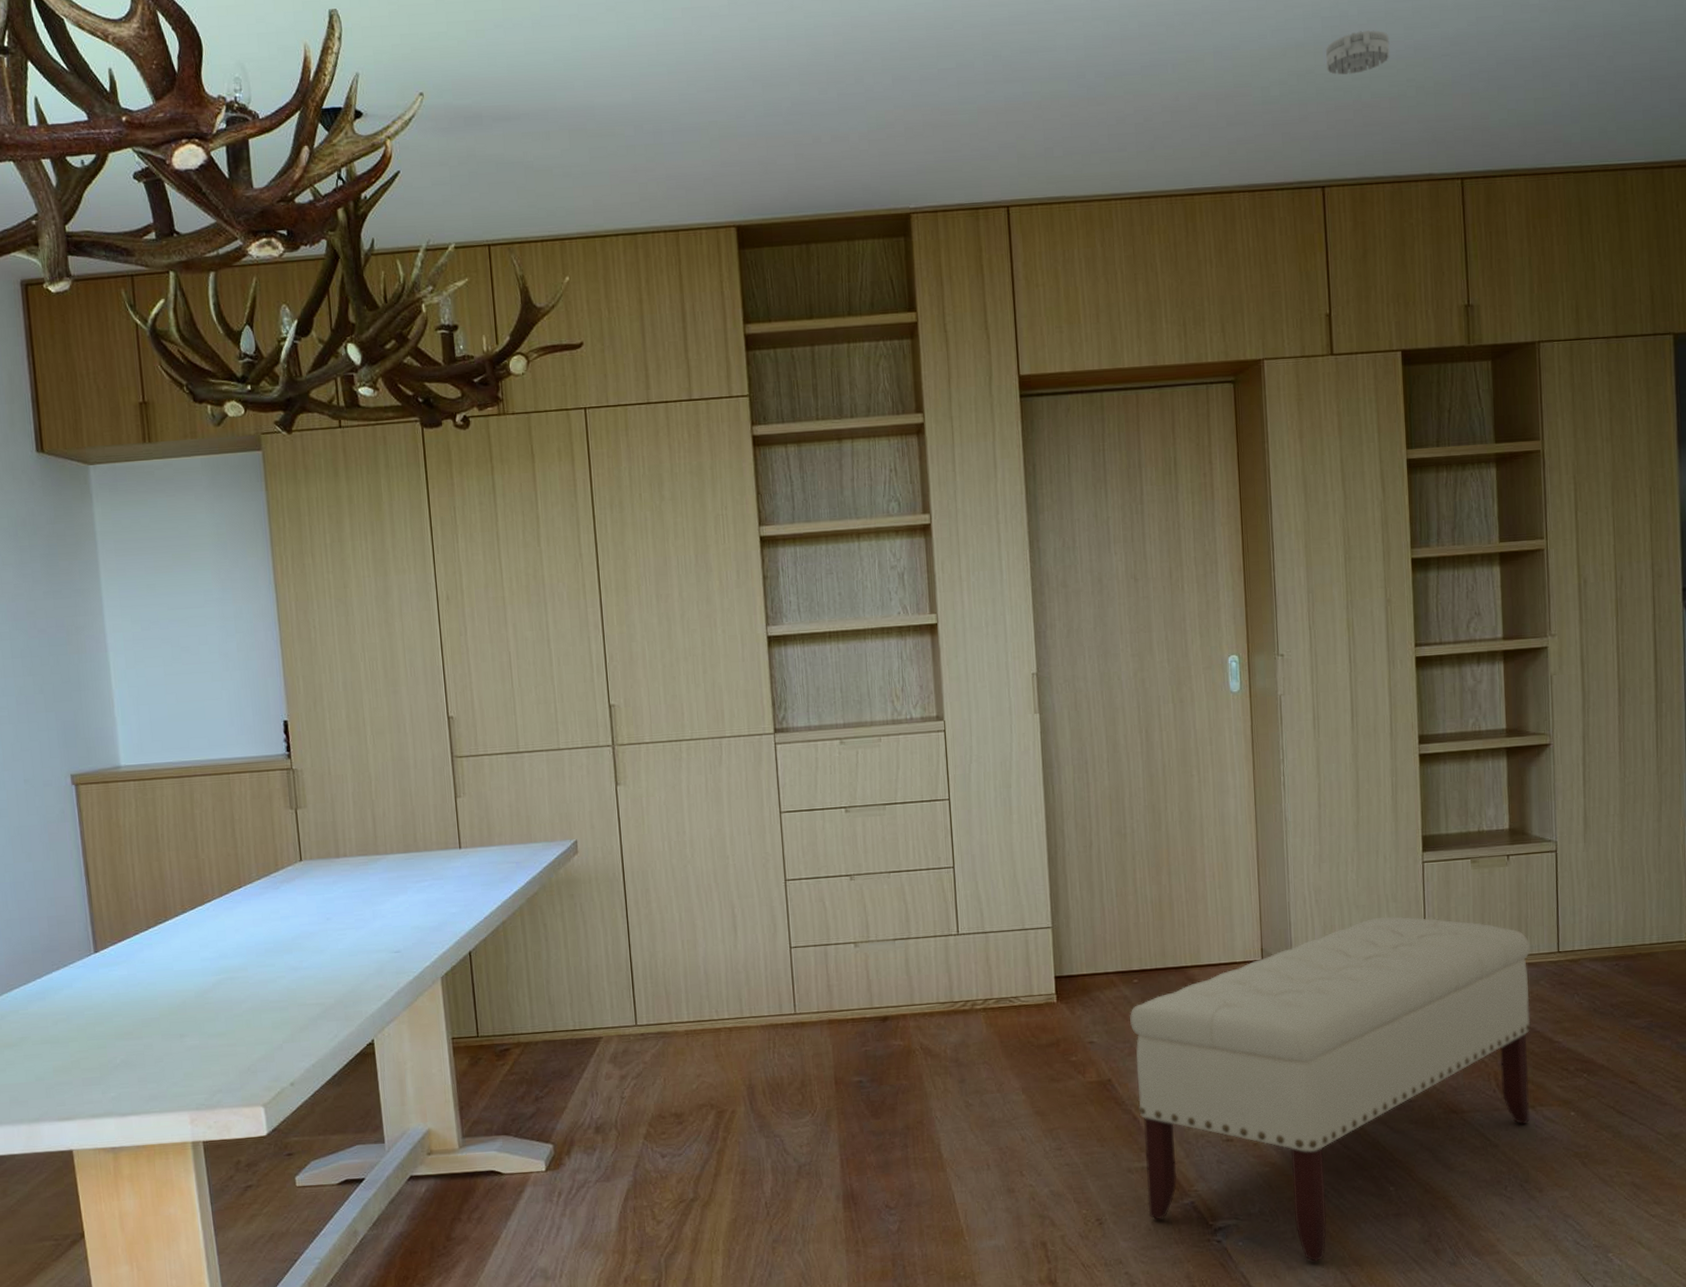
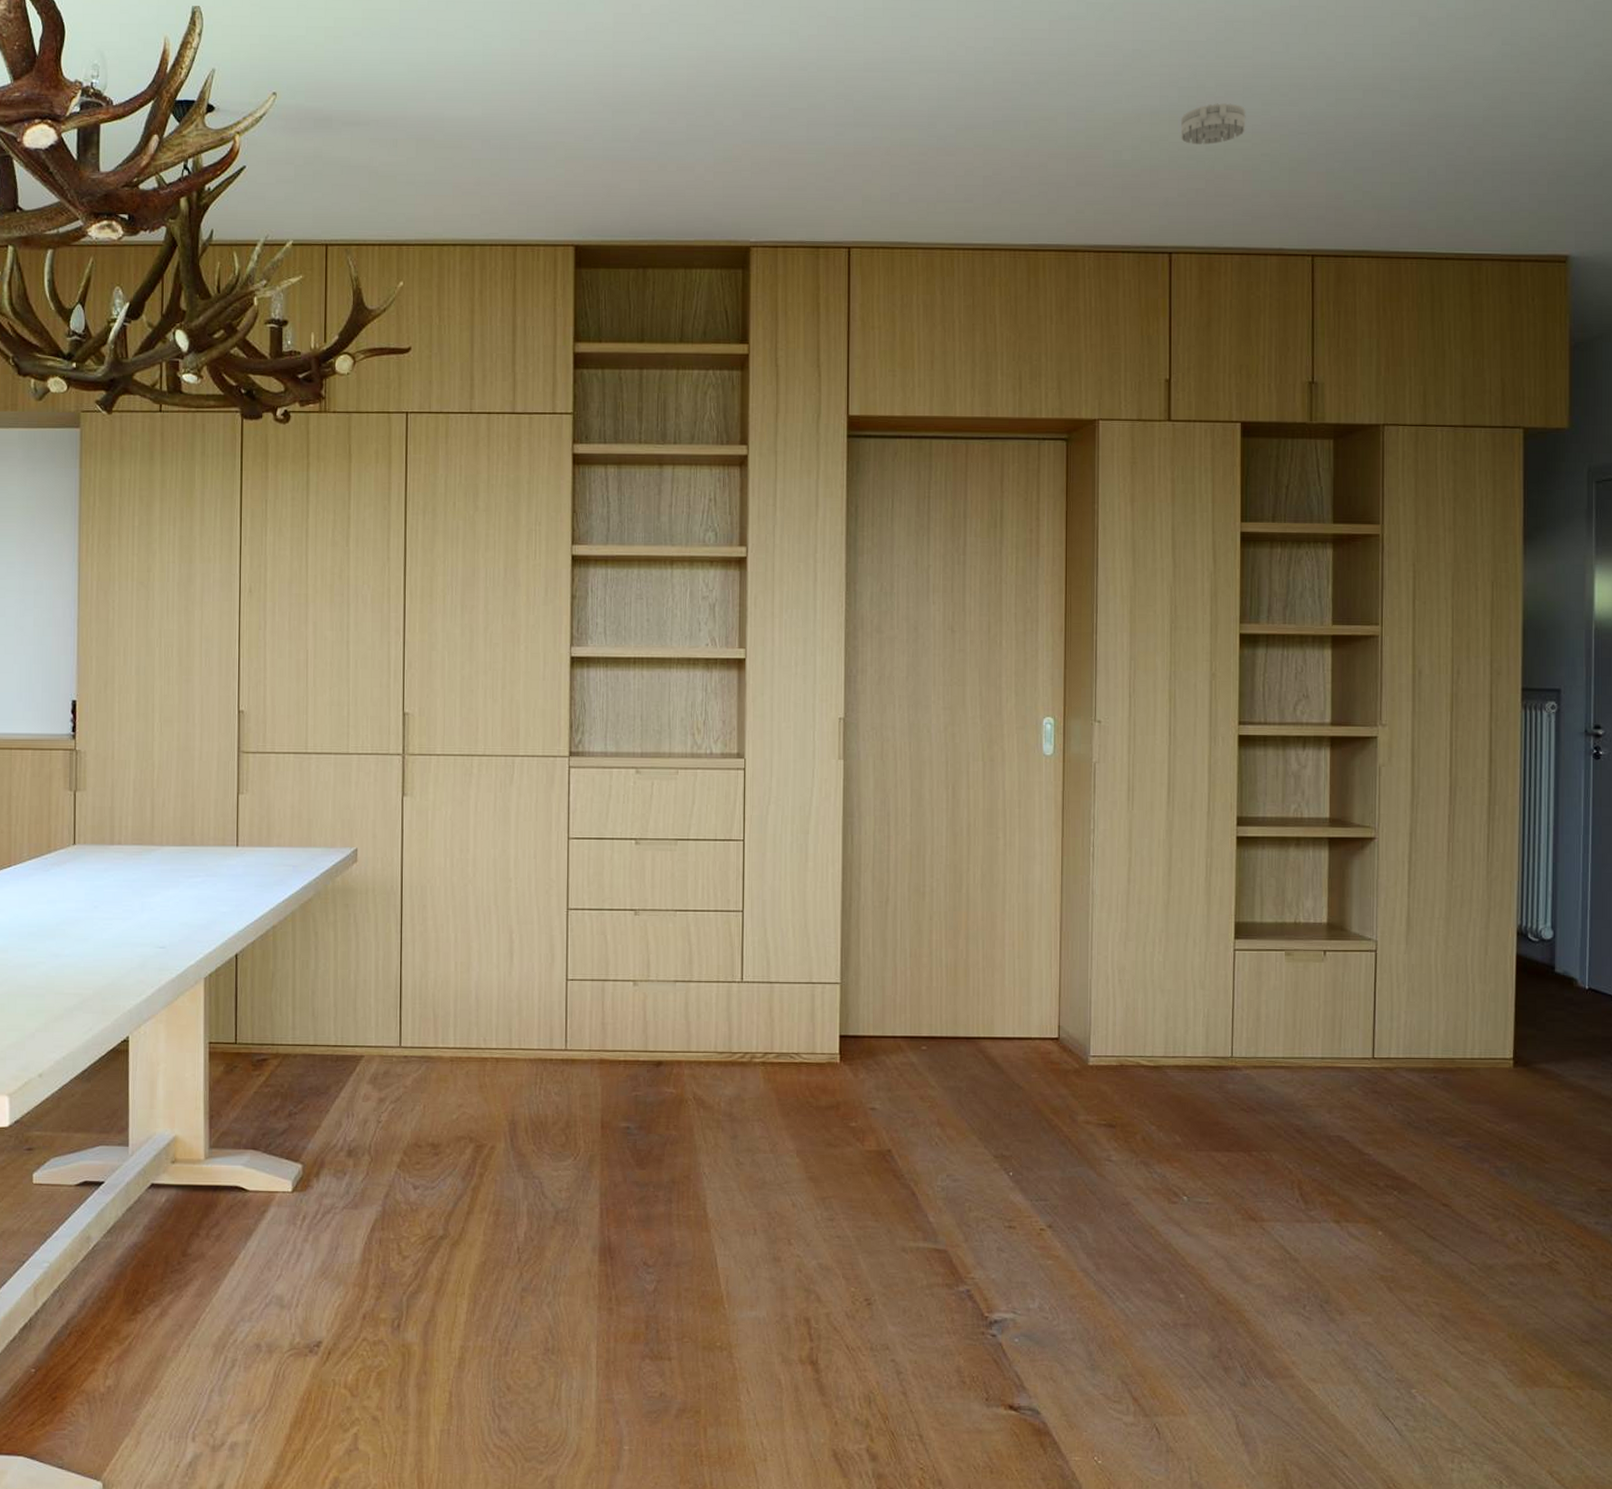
bench: present [1130,916,1531,1262] -> none [915,1003,1343,1367]

